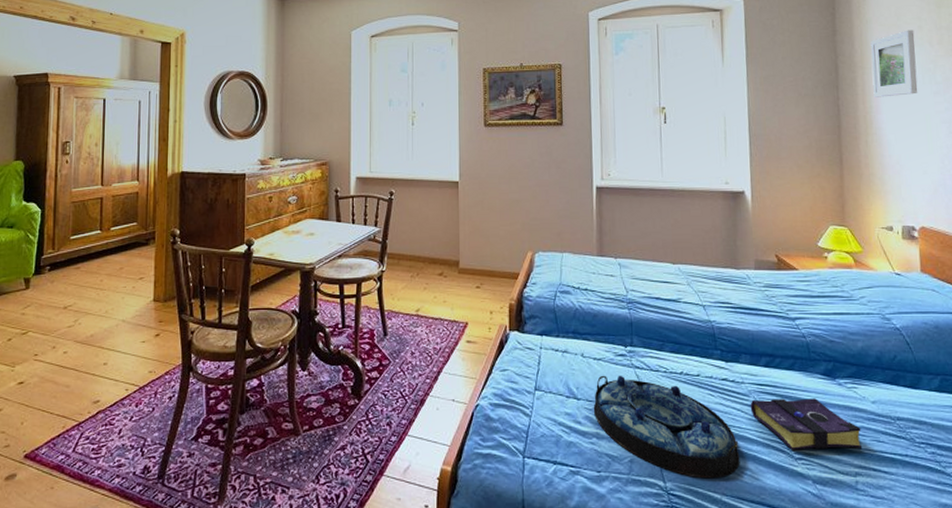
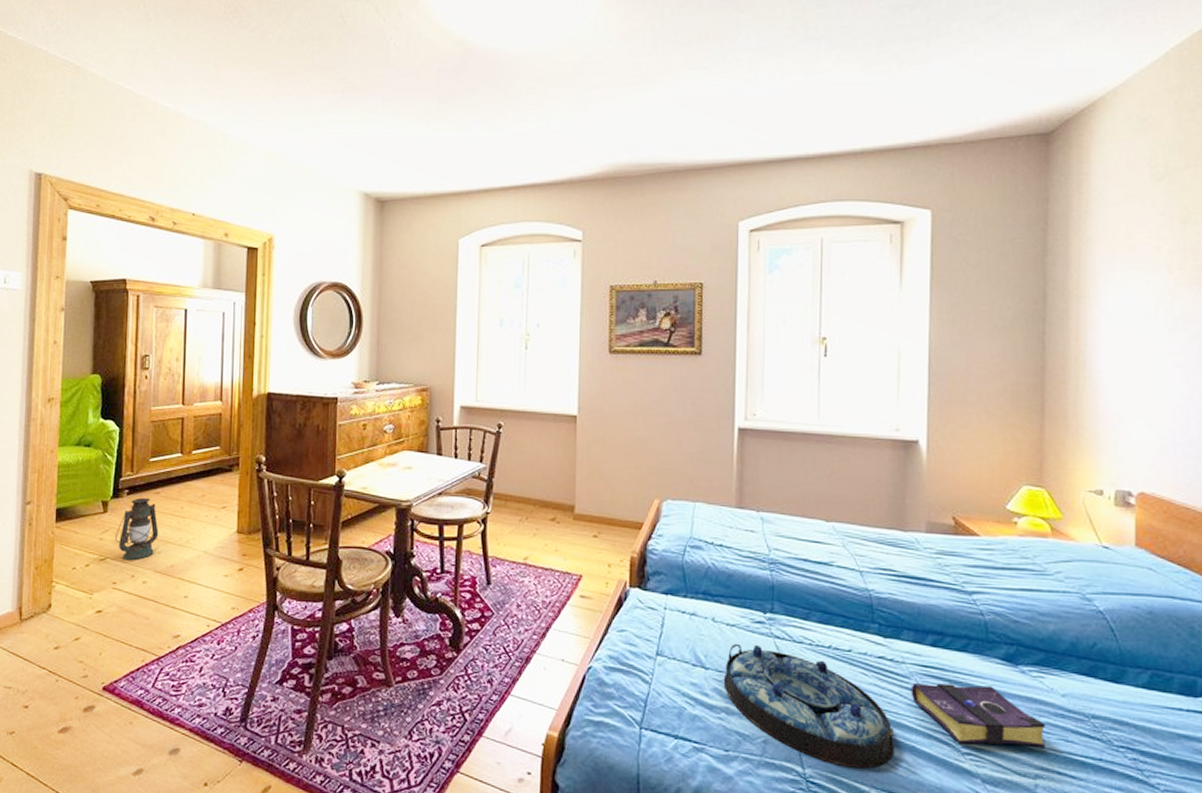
lantern: none [37,273,79,333] -> present [115,497,159,561]
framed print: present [871,30,918,97] -> none [1090,251,1149,333]

